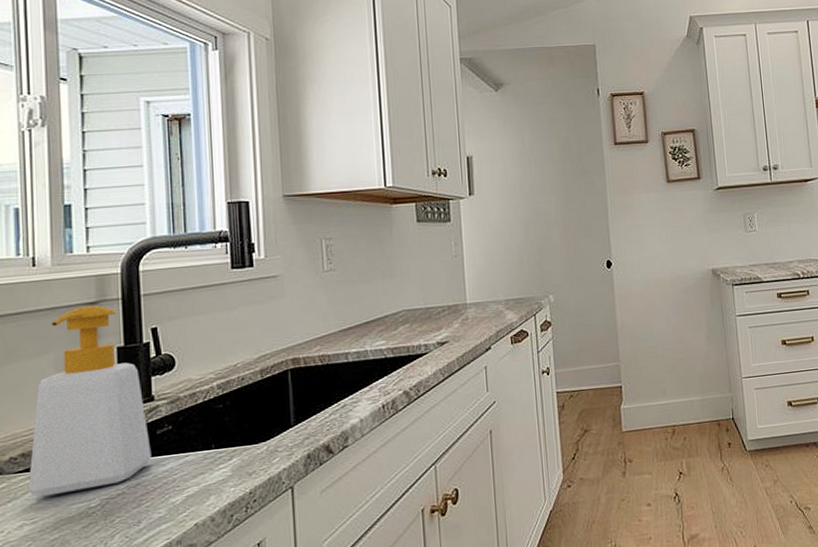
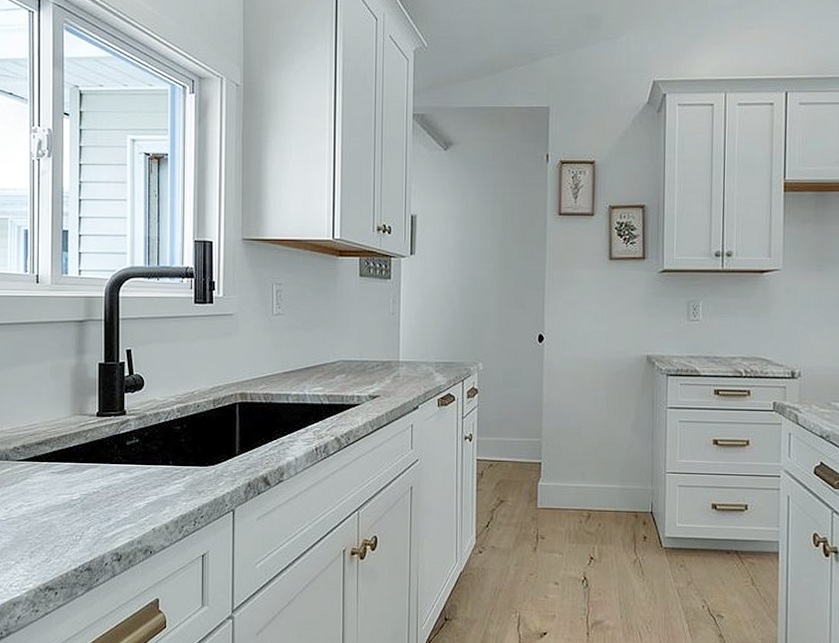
soap bottle: present [28,305,152,497] -> none [26,323,122,485]

